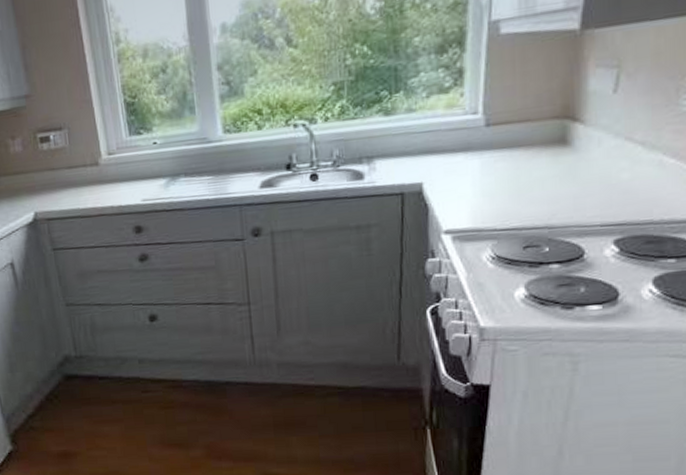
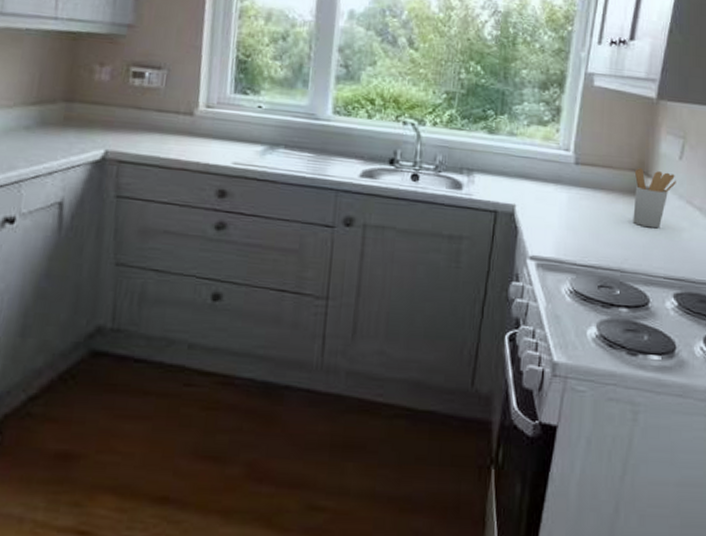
utensil holder: none [559,111,611,177] -> present [633,168,676,229]

